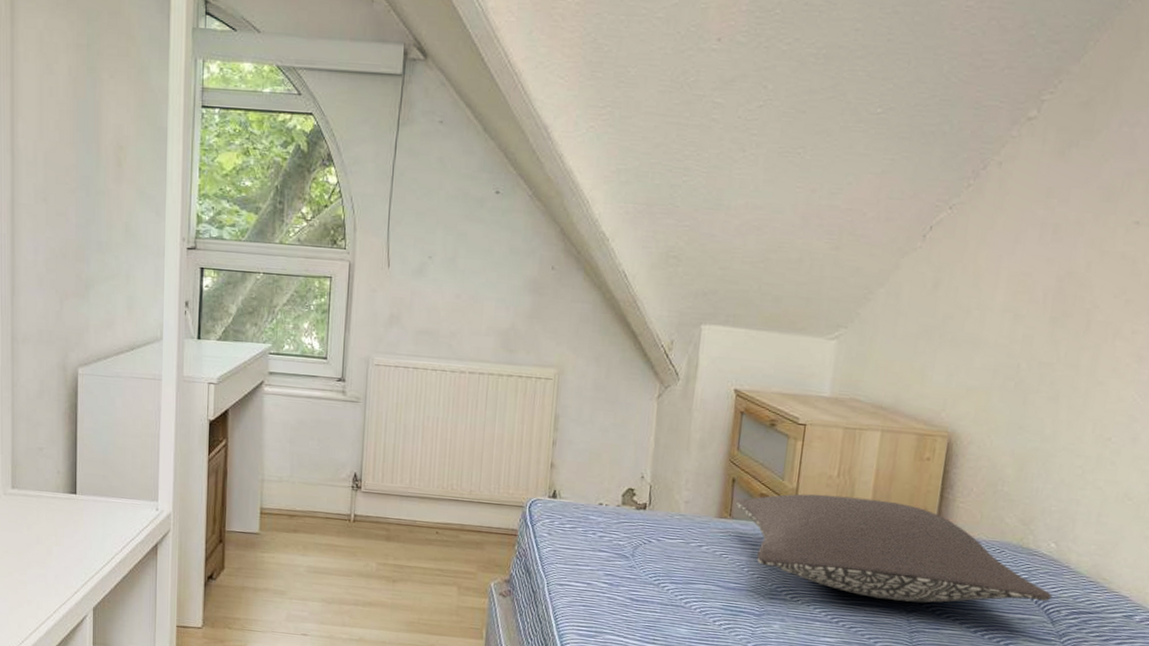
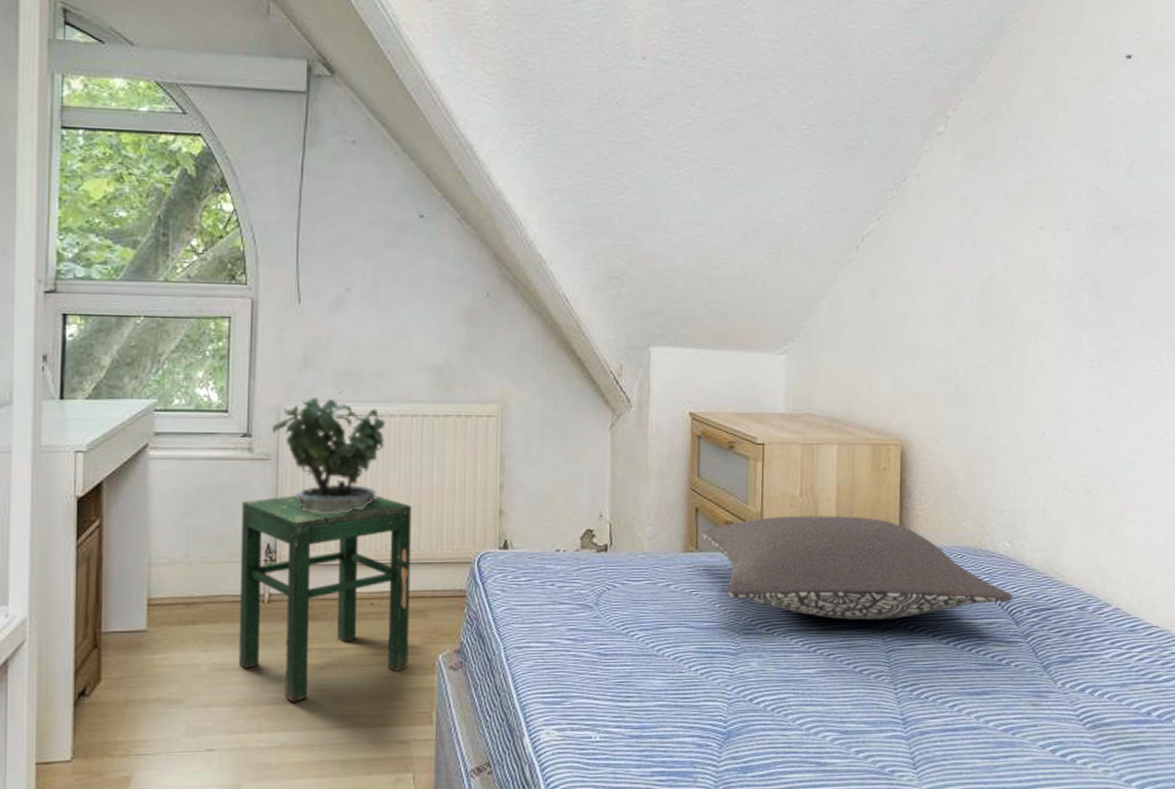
stool: none [328,434,475,606] -> present [238,495,412,702]
potted plant: none [362,346,456,454] -> present [273,389,385,513]

